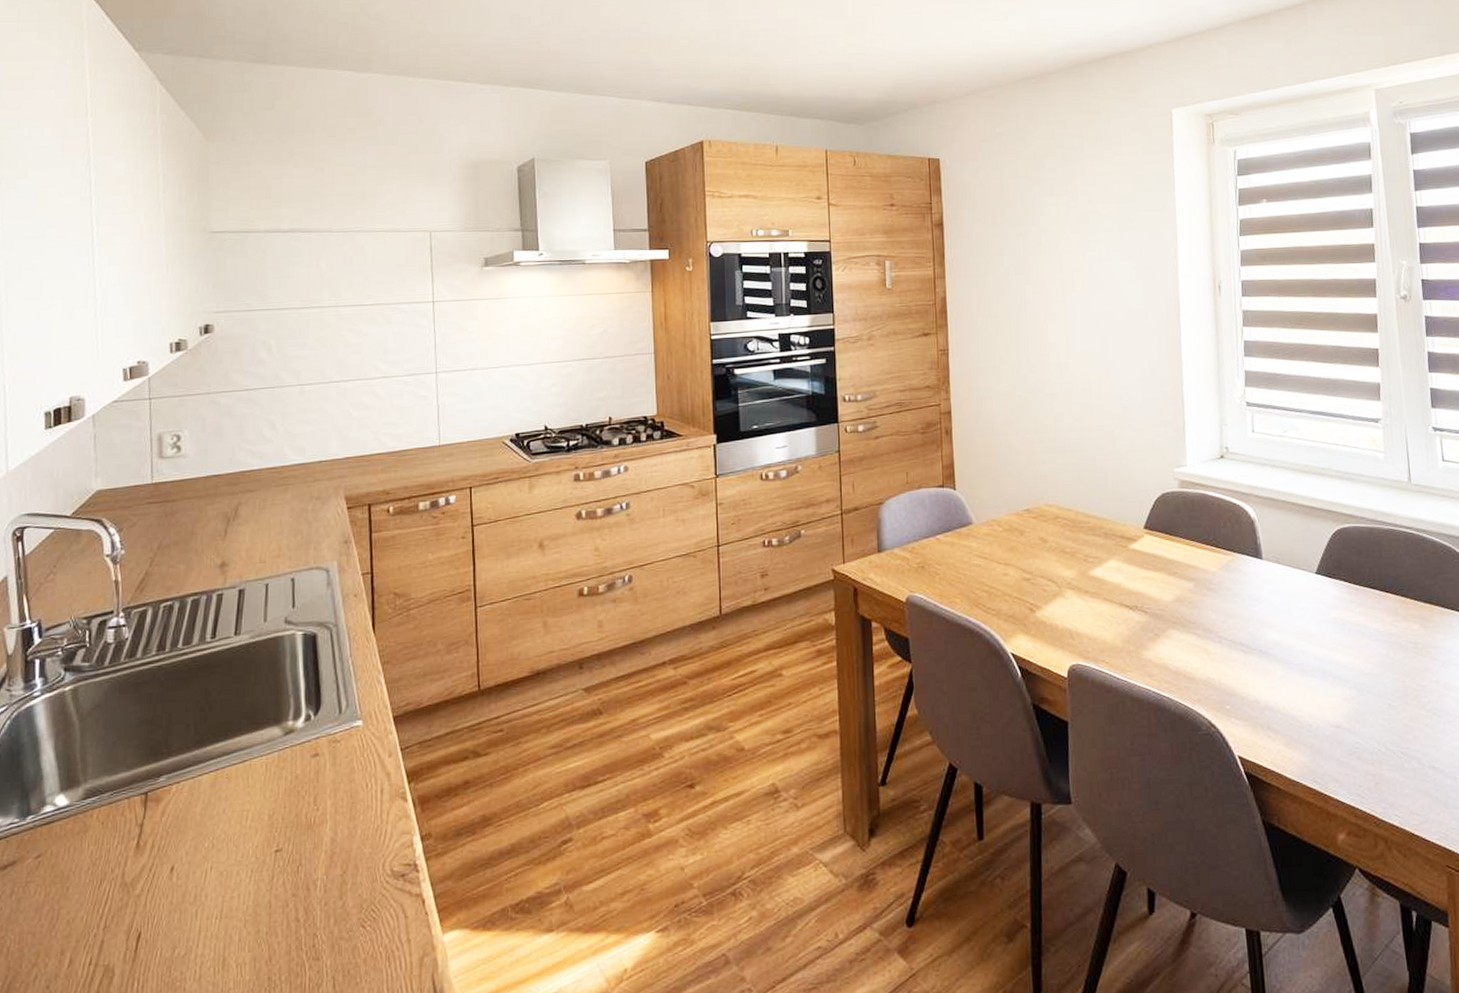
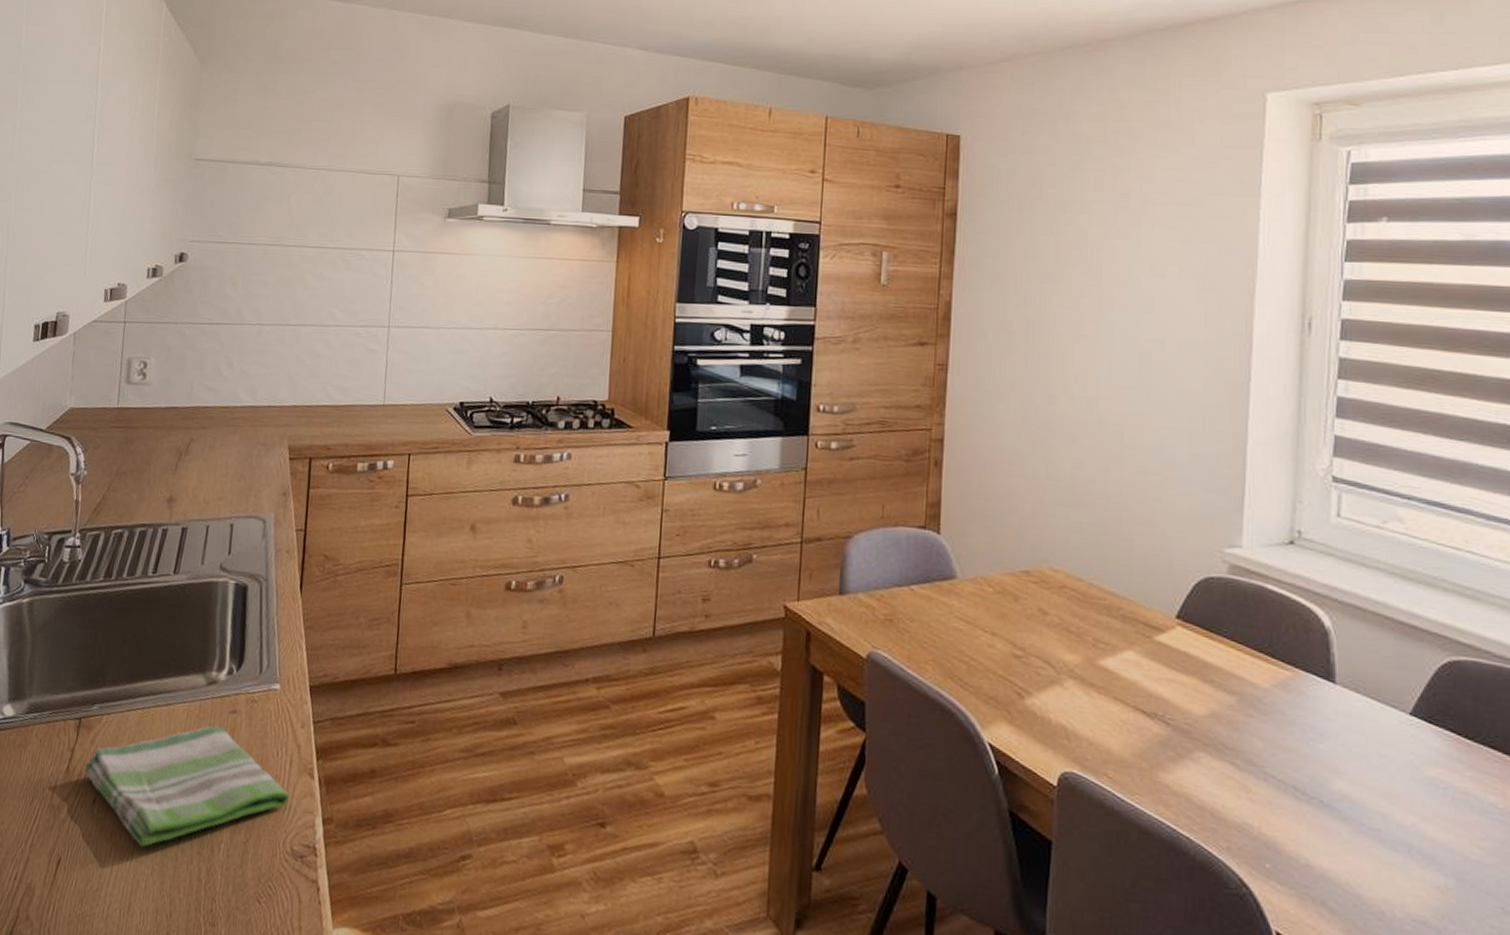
dish towel: none [157,771,384,902] -> present [84,725,289,847]

